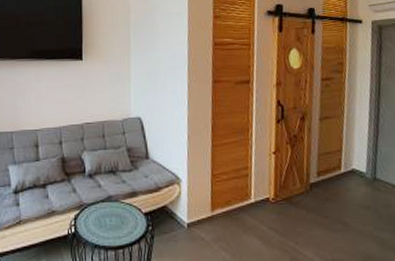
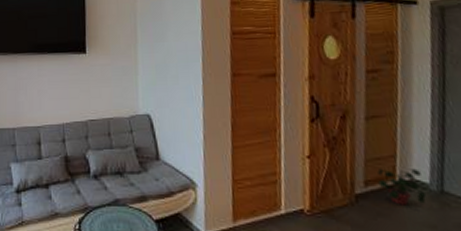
potted plant: none [327,160,363,191] -> present [377,168,426,206]

